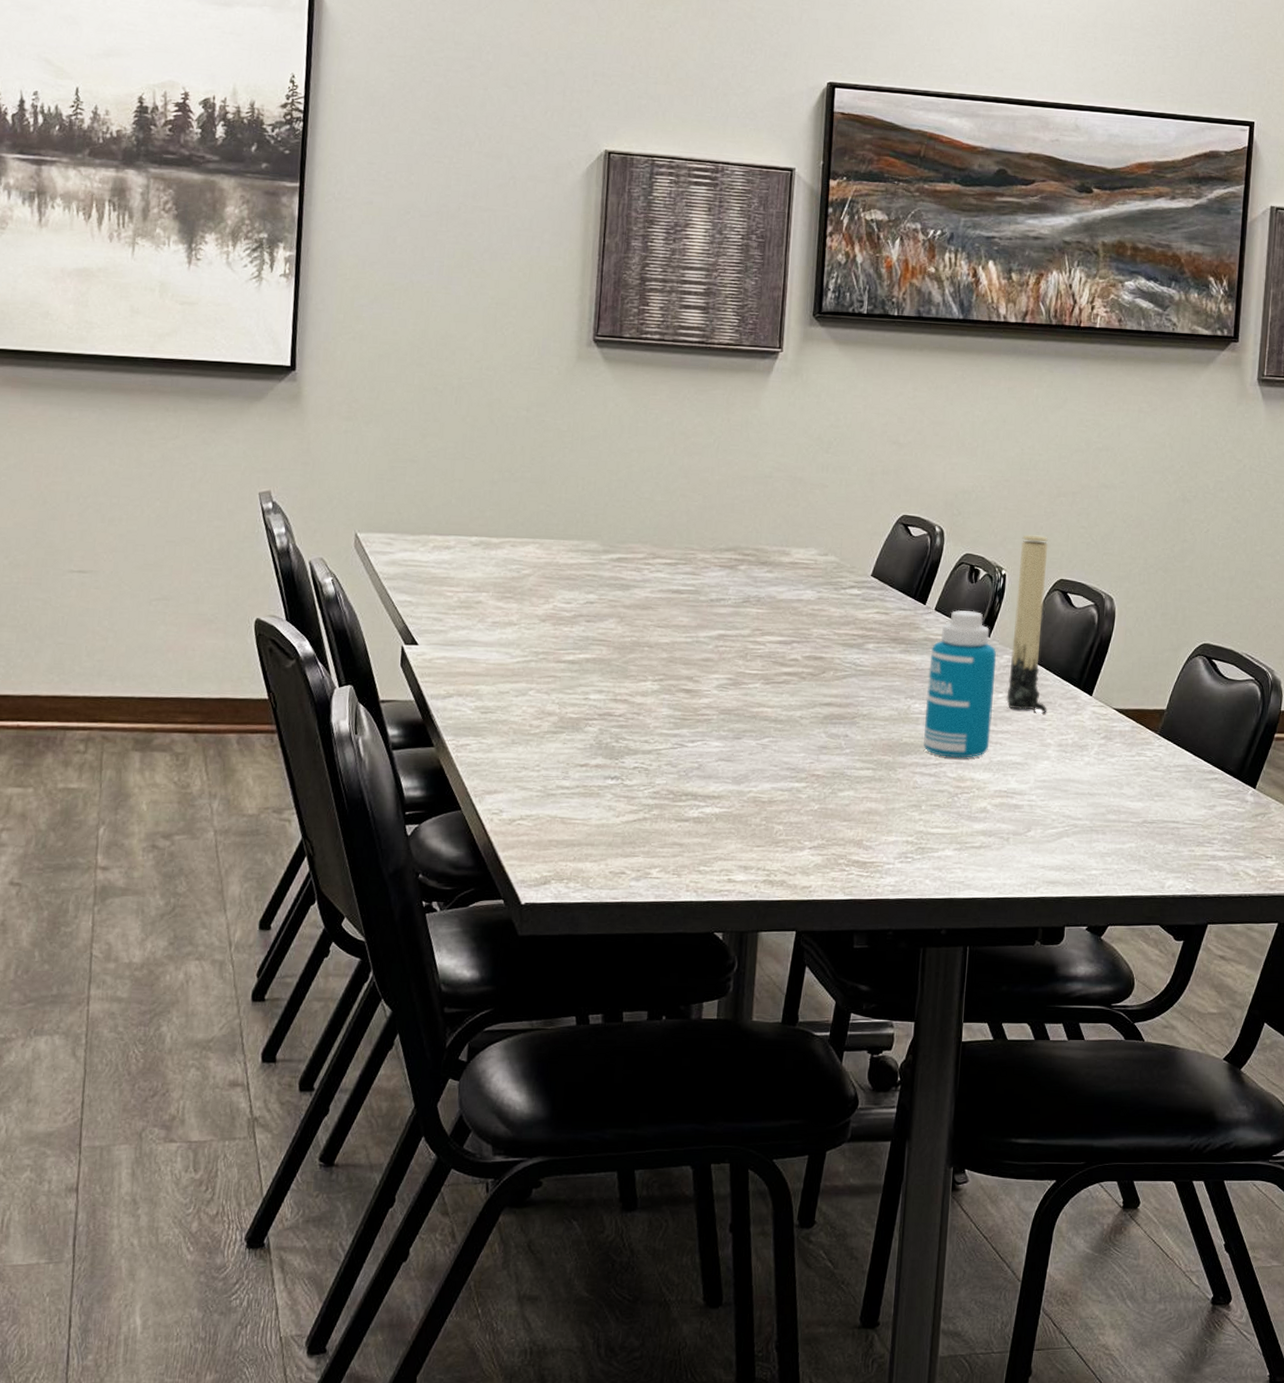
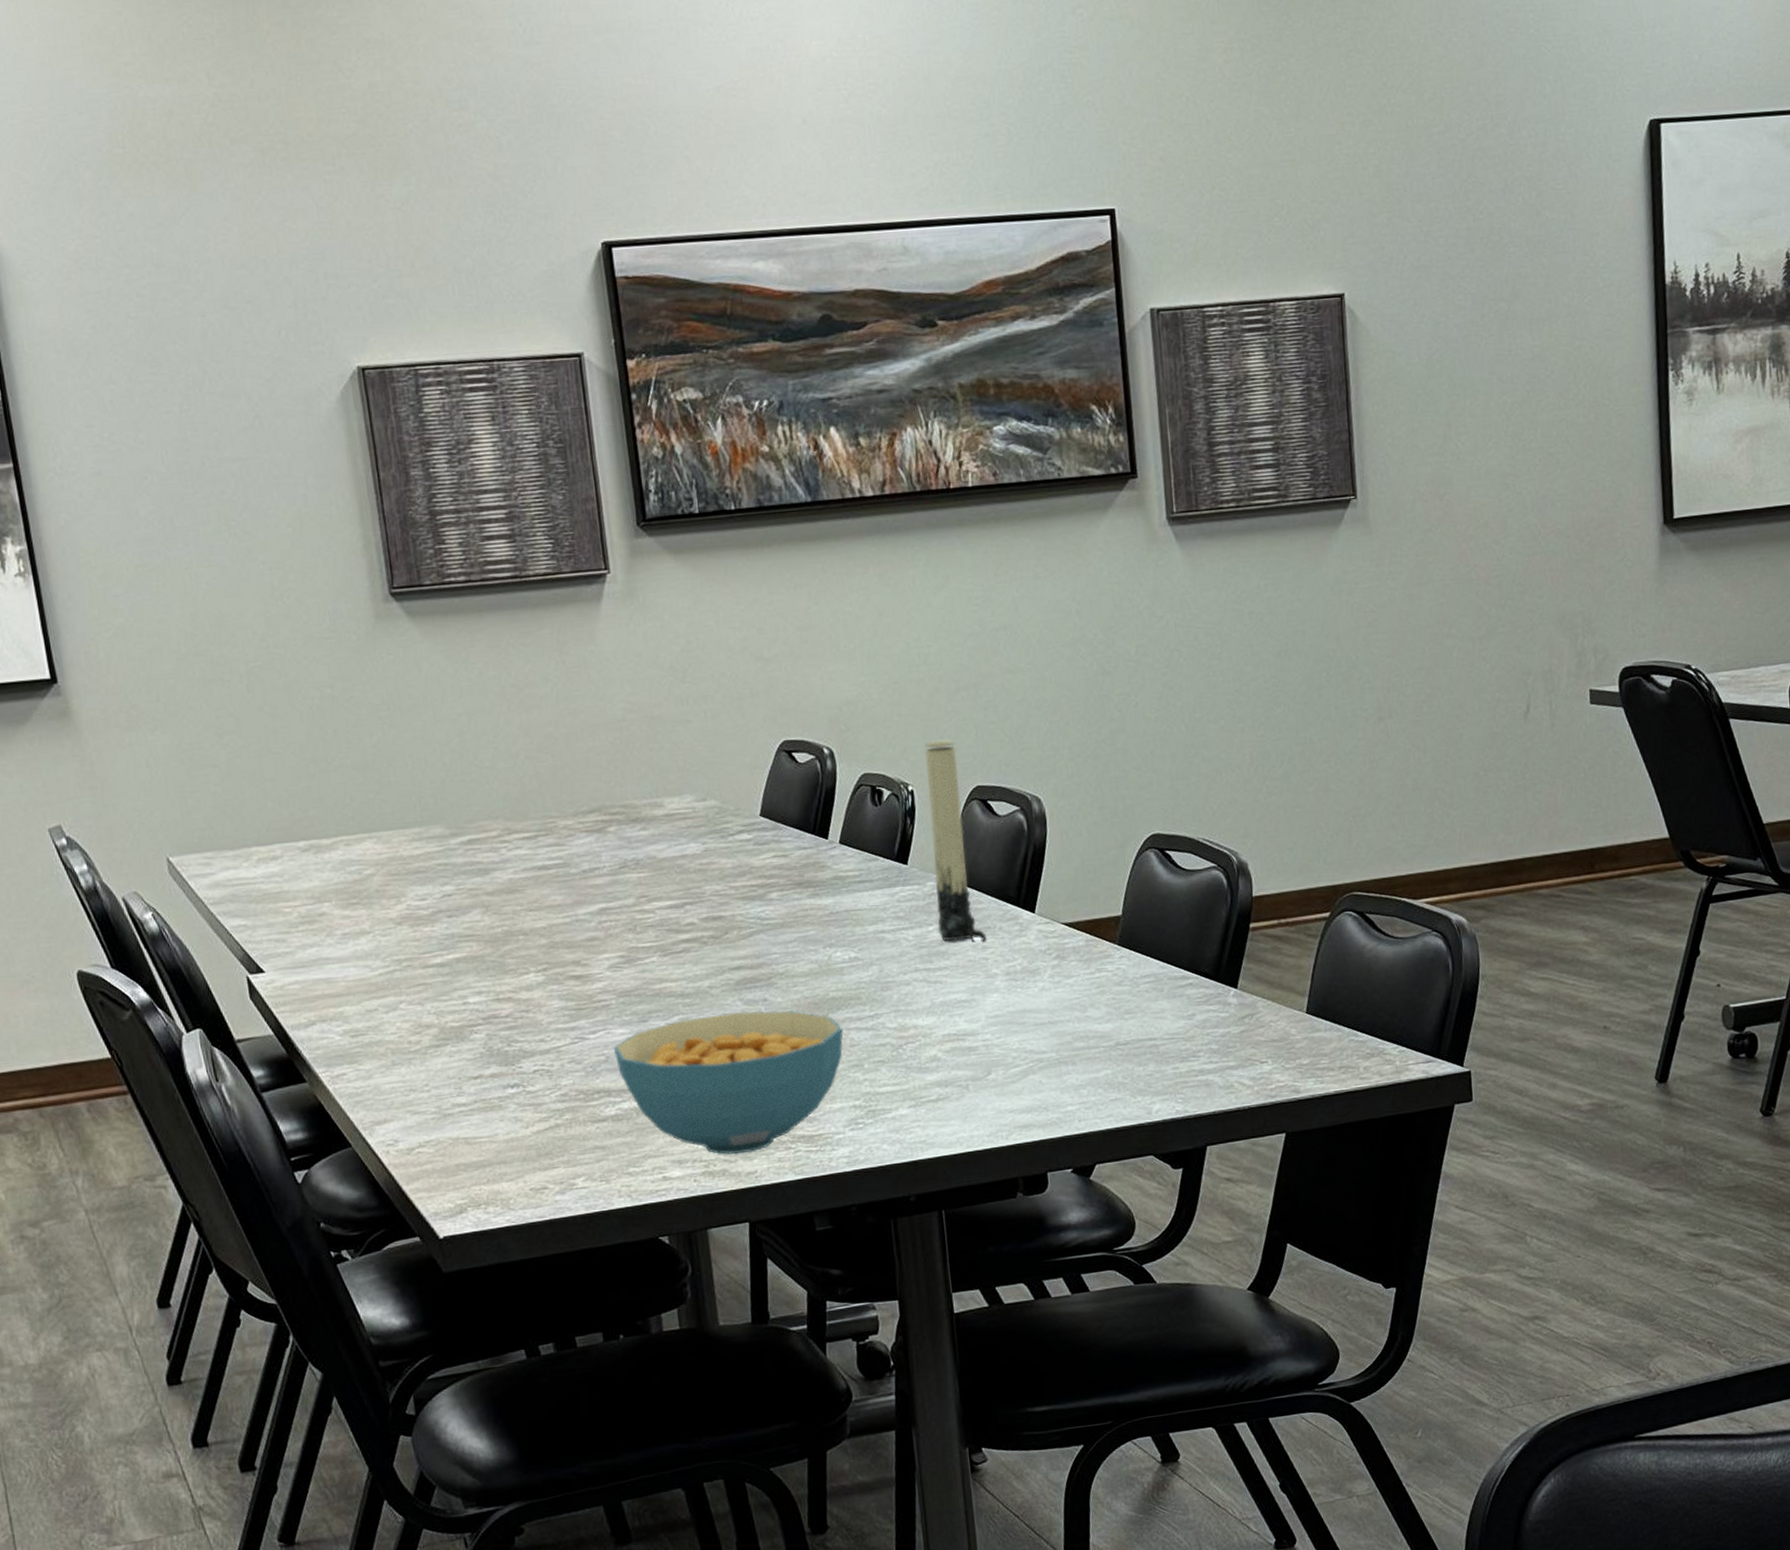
cereal bowl: none [706,742,909,869] -> present [613,1010,843,1155]
bottle: present [923,610,997,758] -> none [842,837,929,1006]

